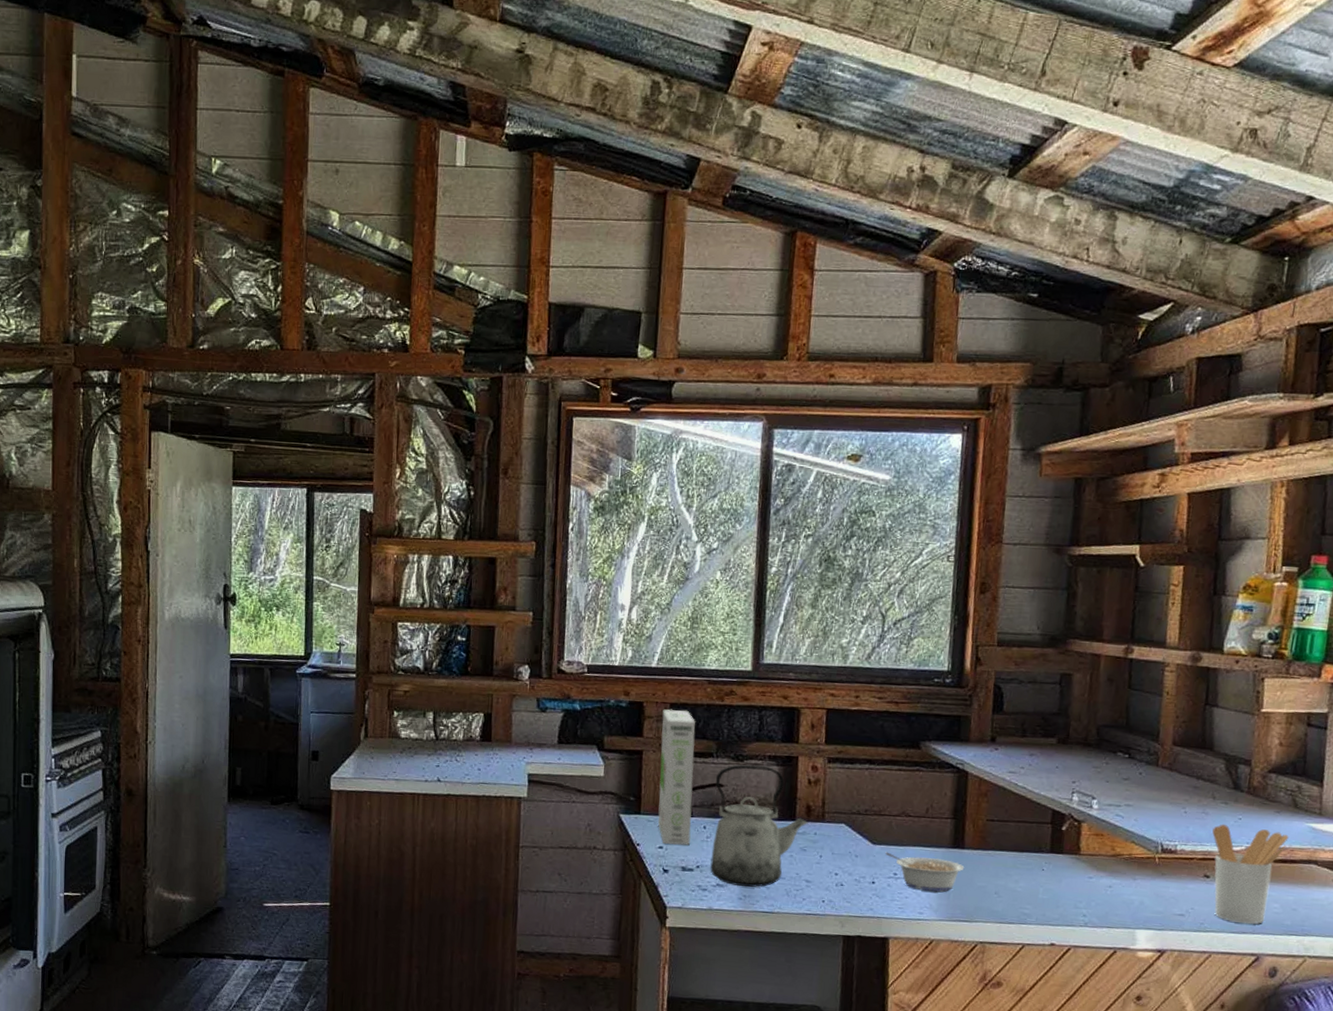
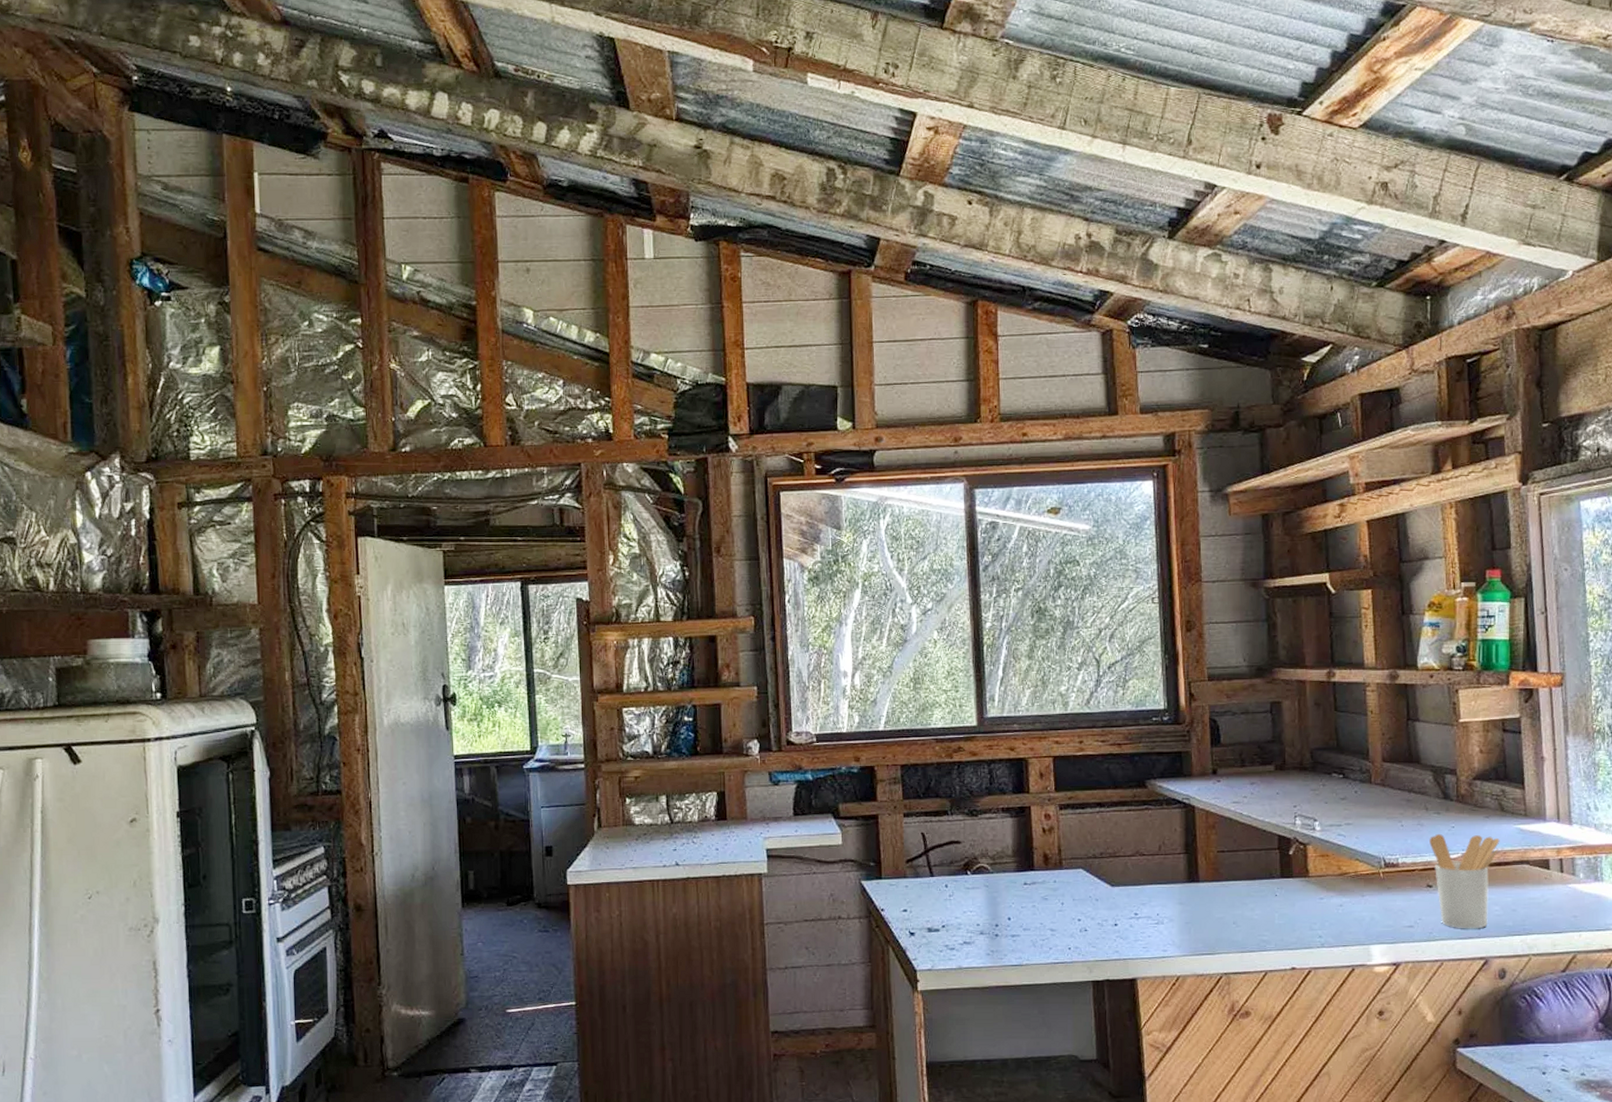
cereal box: present [658,709,696,846] -> none [894,770,933,906]
kettle: present [710,764,810,887] -> none [952,818,1048,942]
legume: present [885,852,965,892] -> none [1124,893,1202,927]

